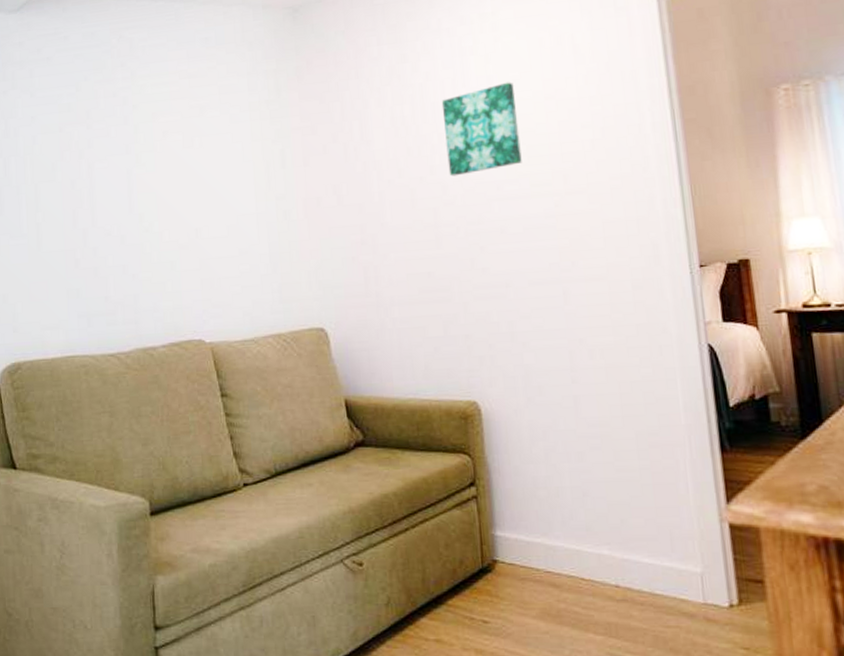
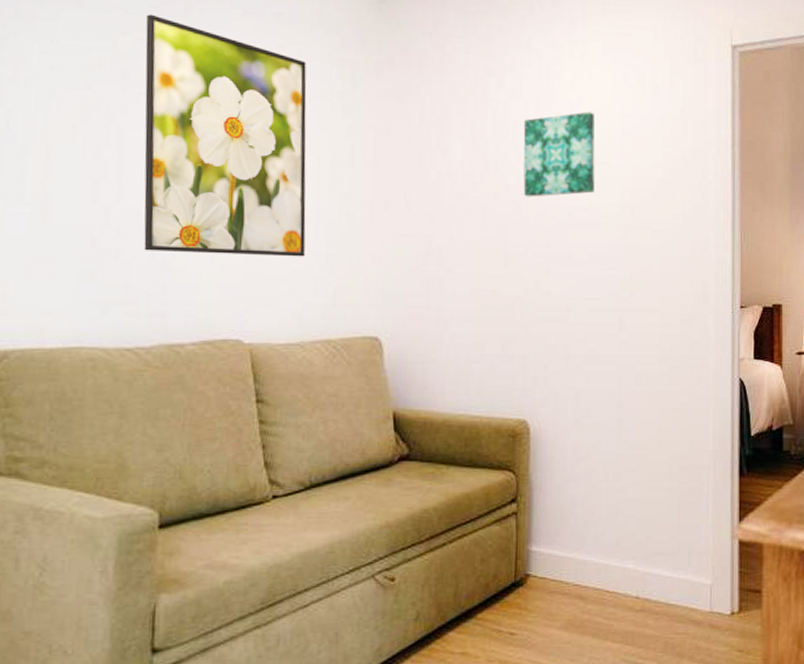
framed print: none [101,58,250,266] -> present [144,14,307,257]

